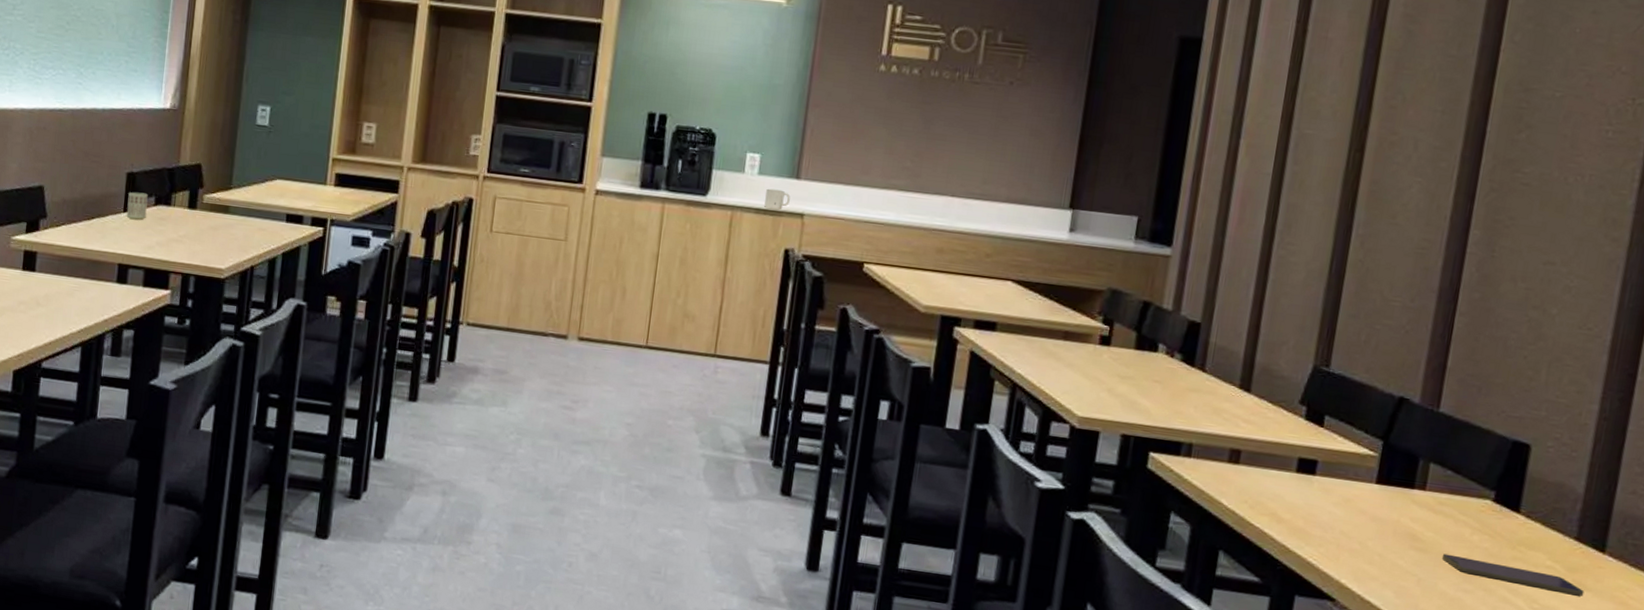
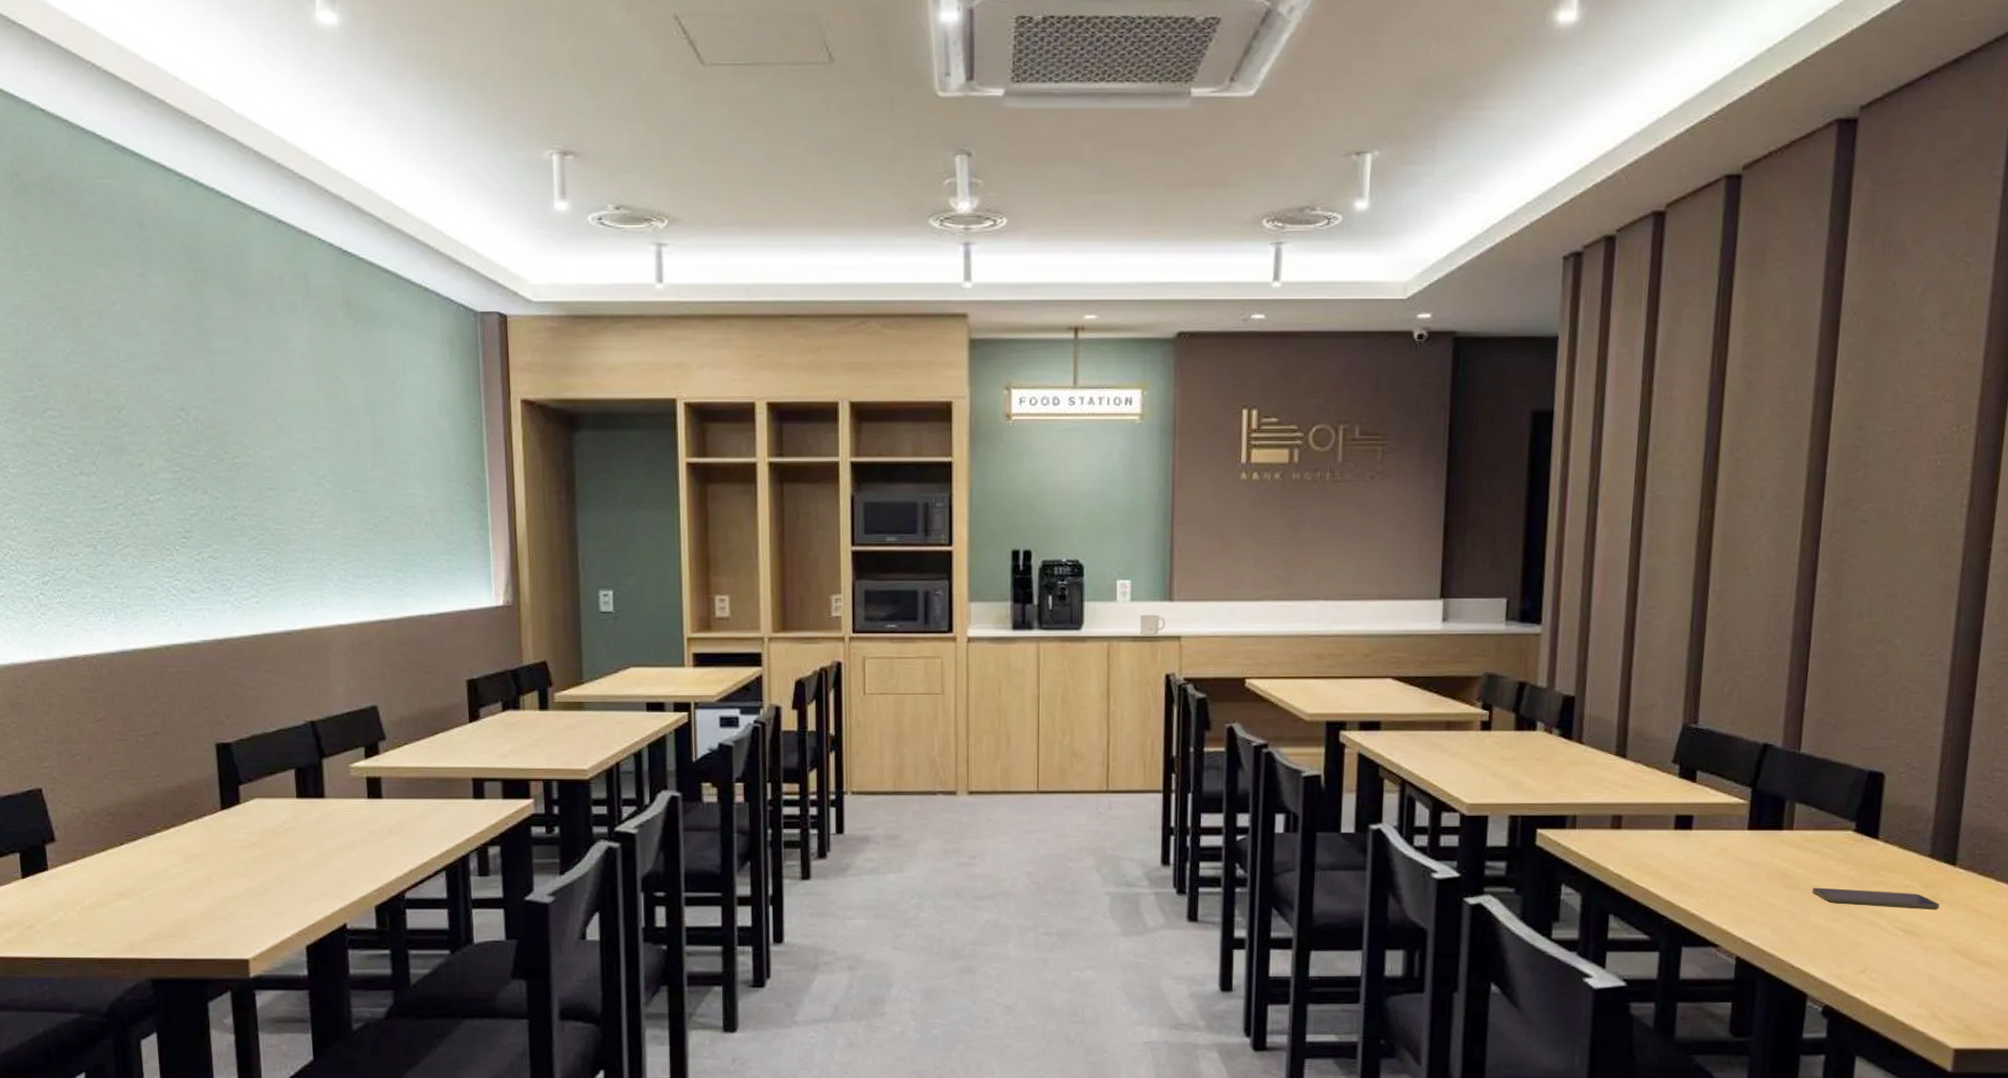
cup: present [126,192,148,221] -> none [472,699,495,730]

